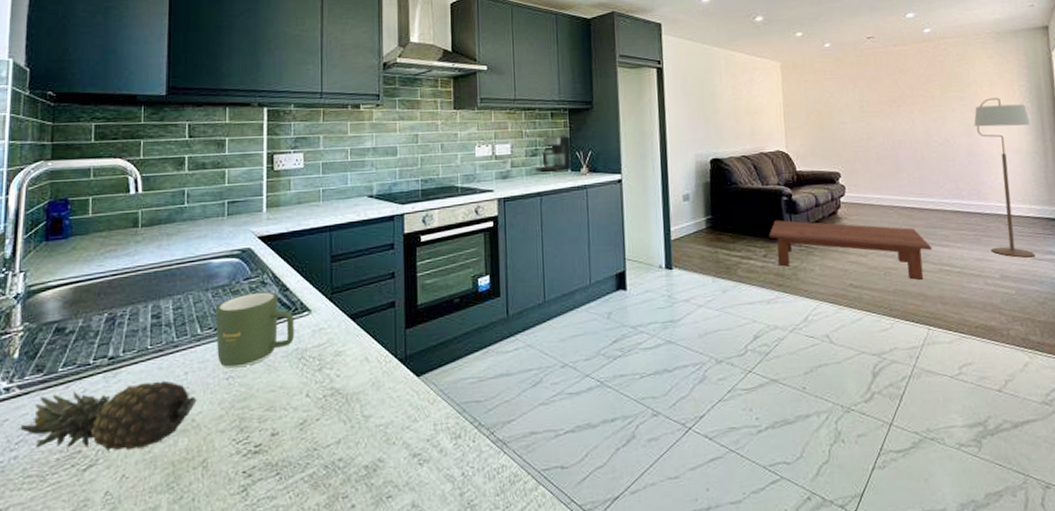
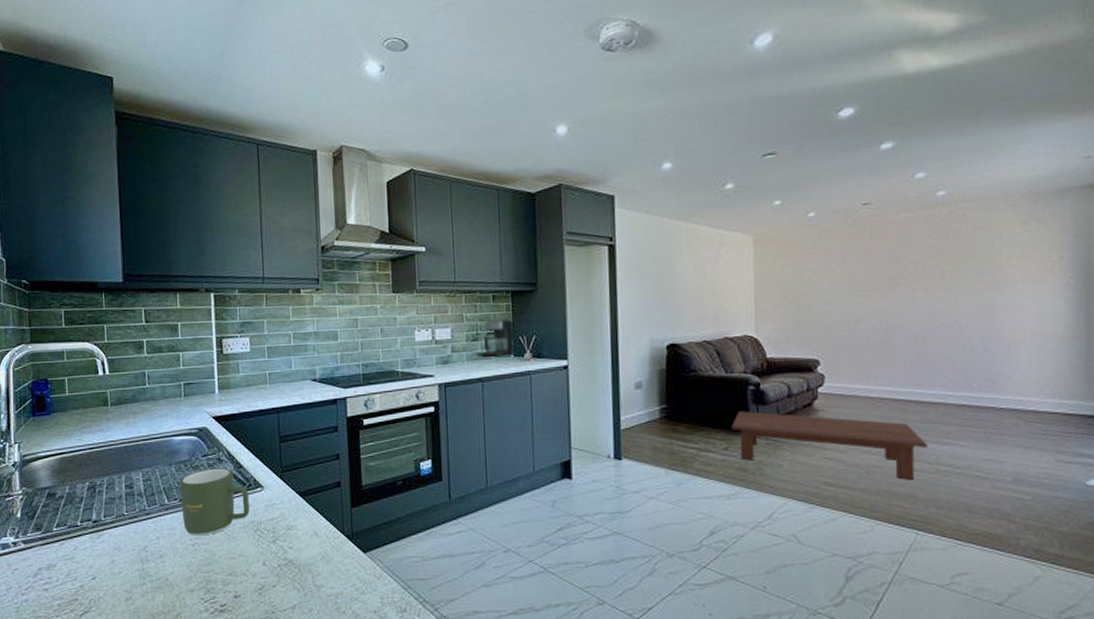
fruit: present [20,380,197,452] -> none [27,543,169,602]
floor lamp: present [974,97,1035,258] -> none [994,272,1071,460]

